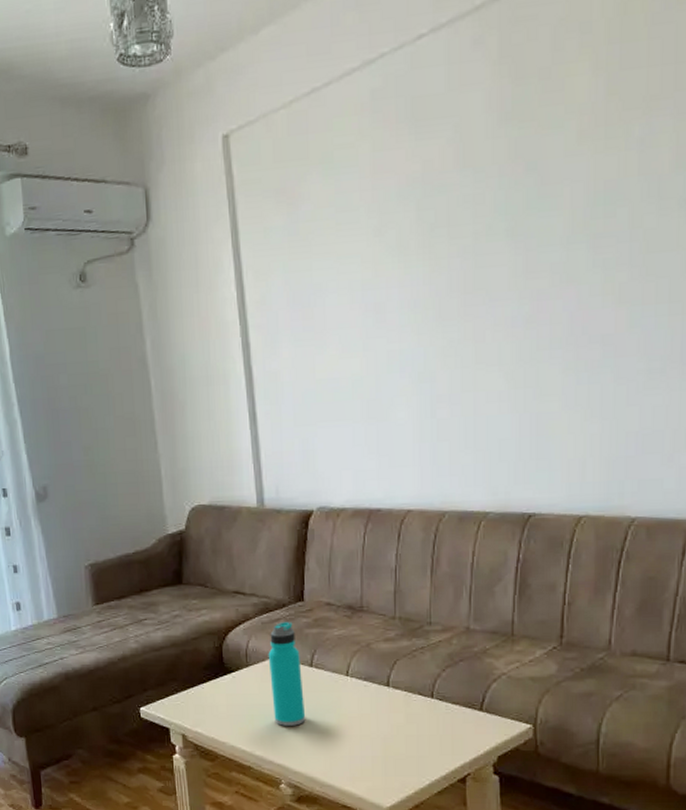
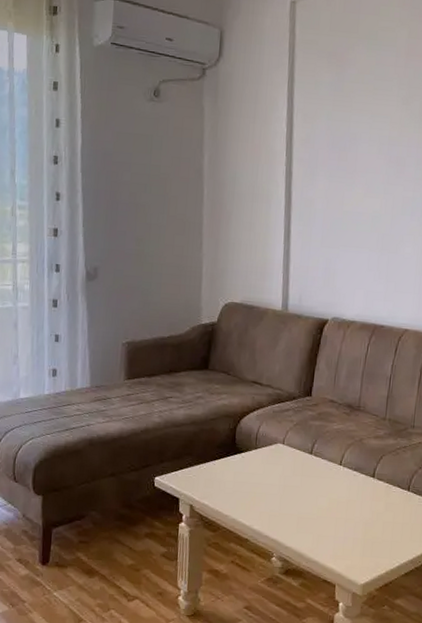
water bottle: present [268,621,306,726] -> none [274,412,303,506]

